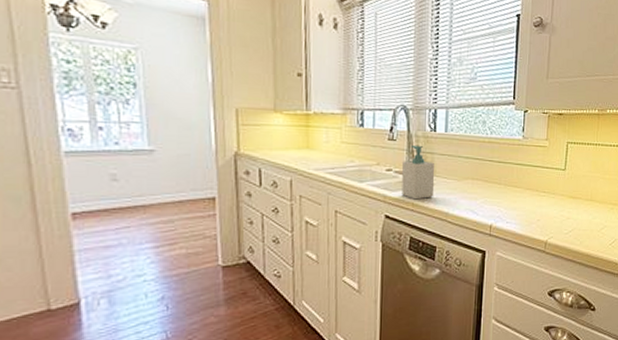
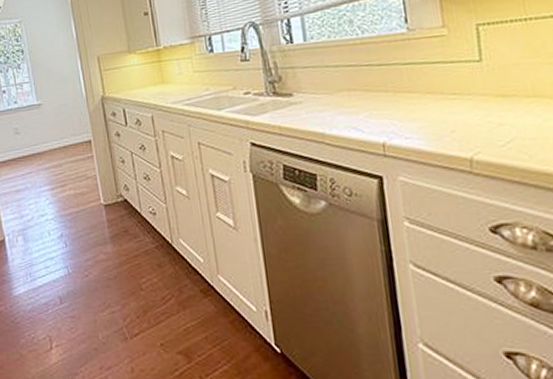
soap bottle: present [402,144,435,200] -> none [260,61,304,122]

